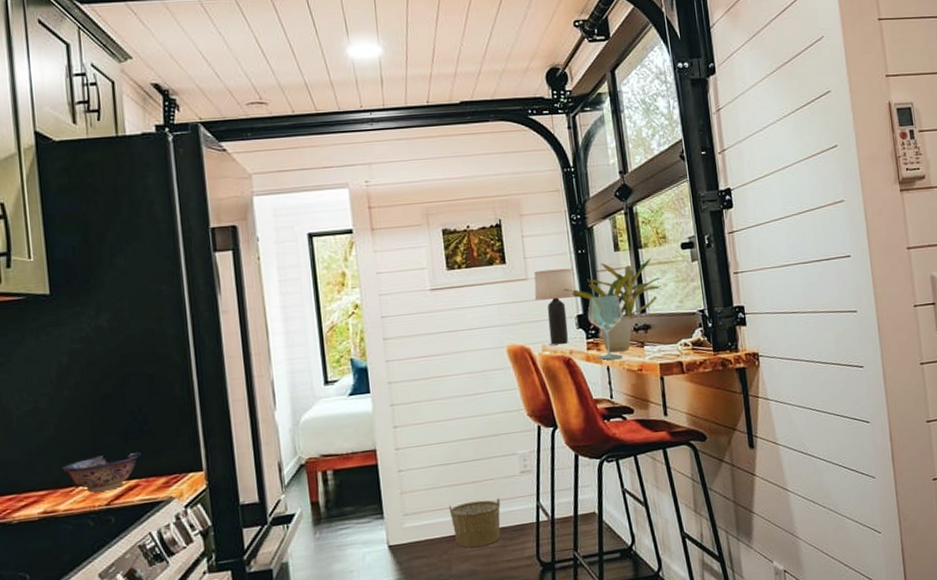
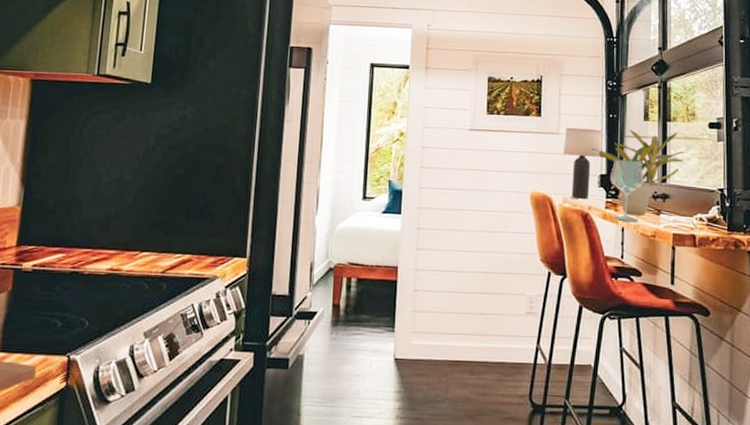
bowl: present [60,451,144,493] -> none [130,228,200,260]
basket: present [448,498,501,548] -> none [454,331,503,377]

